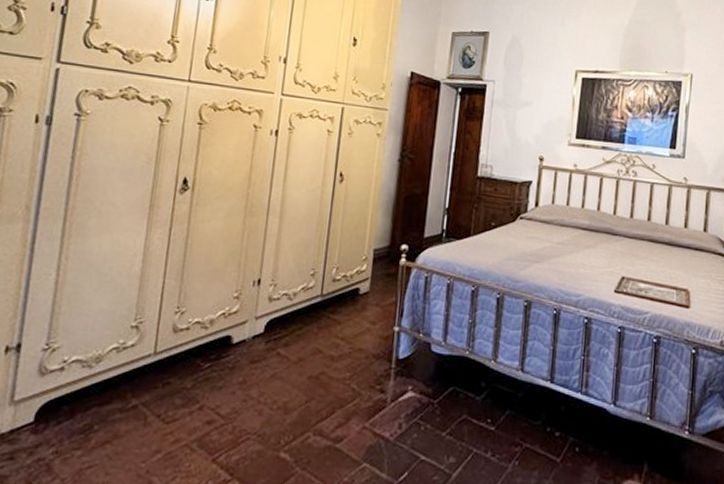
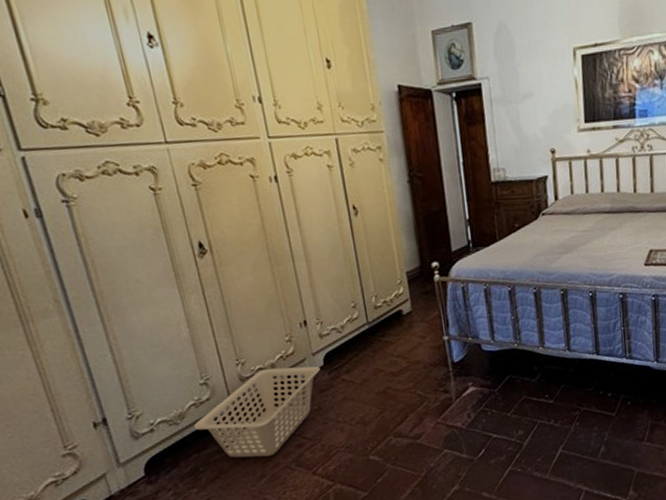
laundry basket: none [106,323,259,428] -> present [194,366,321,458]

